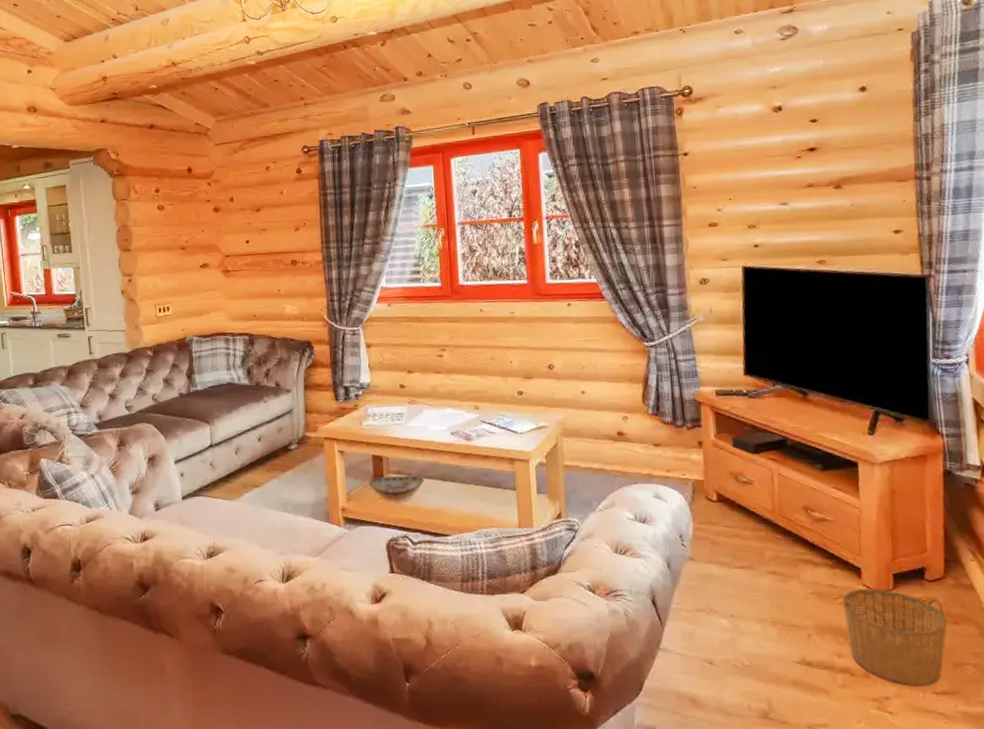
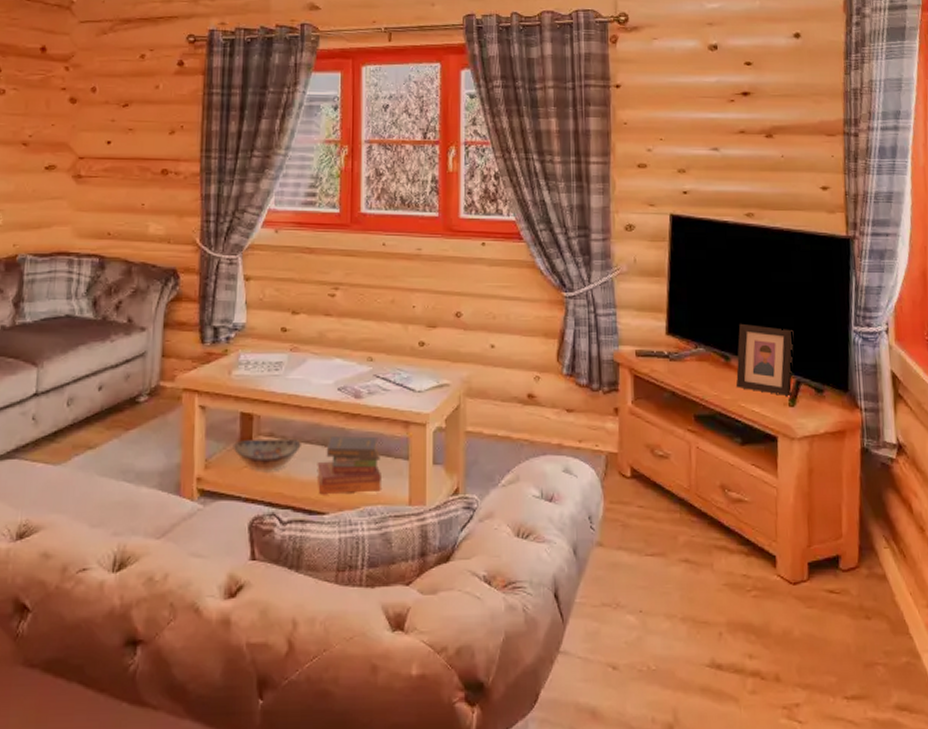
books: none [438,472,494,519] -> present [317,436,381,493]
game console: present [731,431,789,455] -> none [649,399,708,425]
picture frame: none [814,361,871,425] -> present [736,323,794,396]
basket: present [842,589,948,686] -> none [755,579,860,691]

